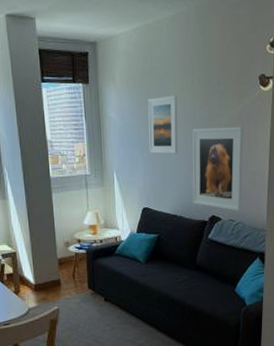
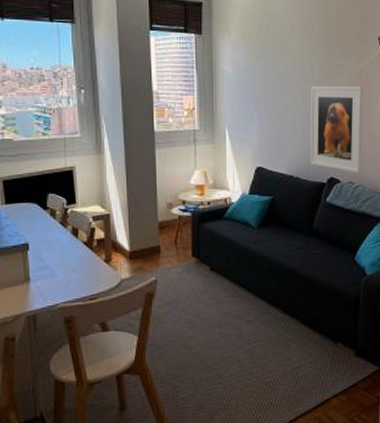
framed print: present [148,95,178,154] -> none [264,51,296,111]

